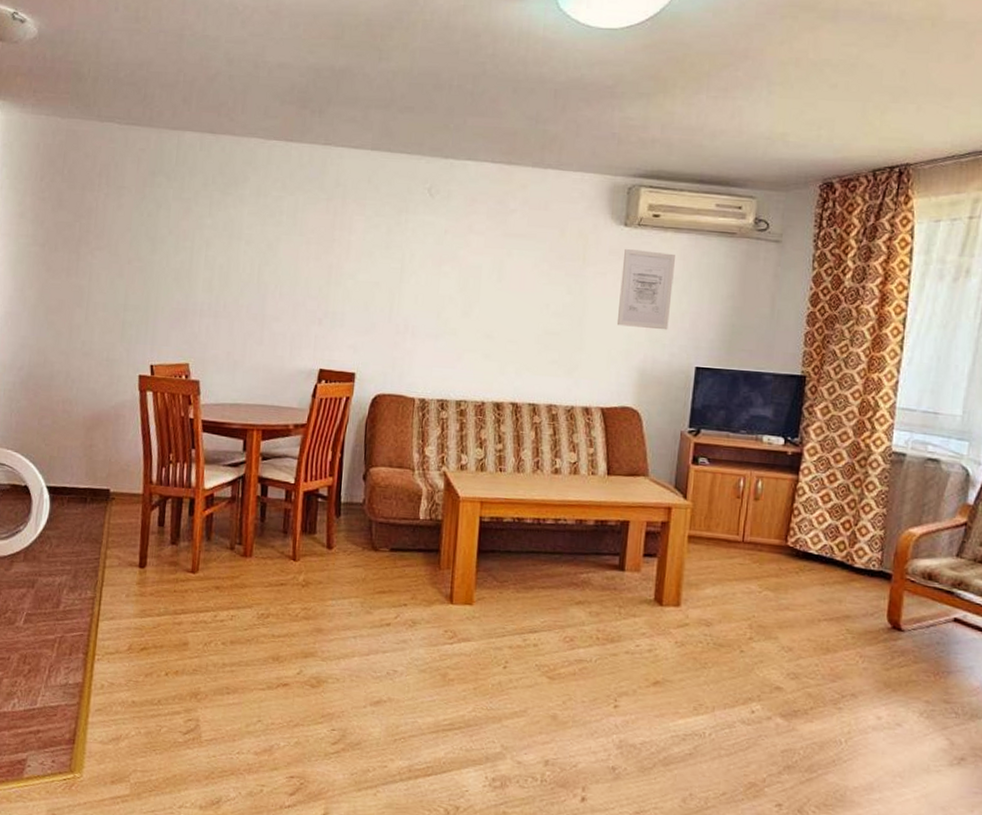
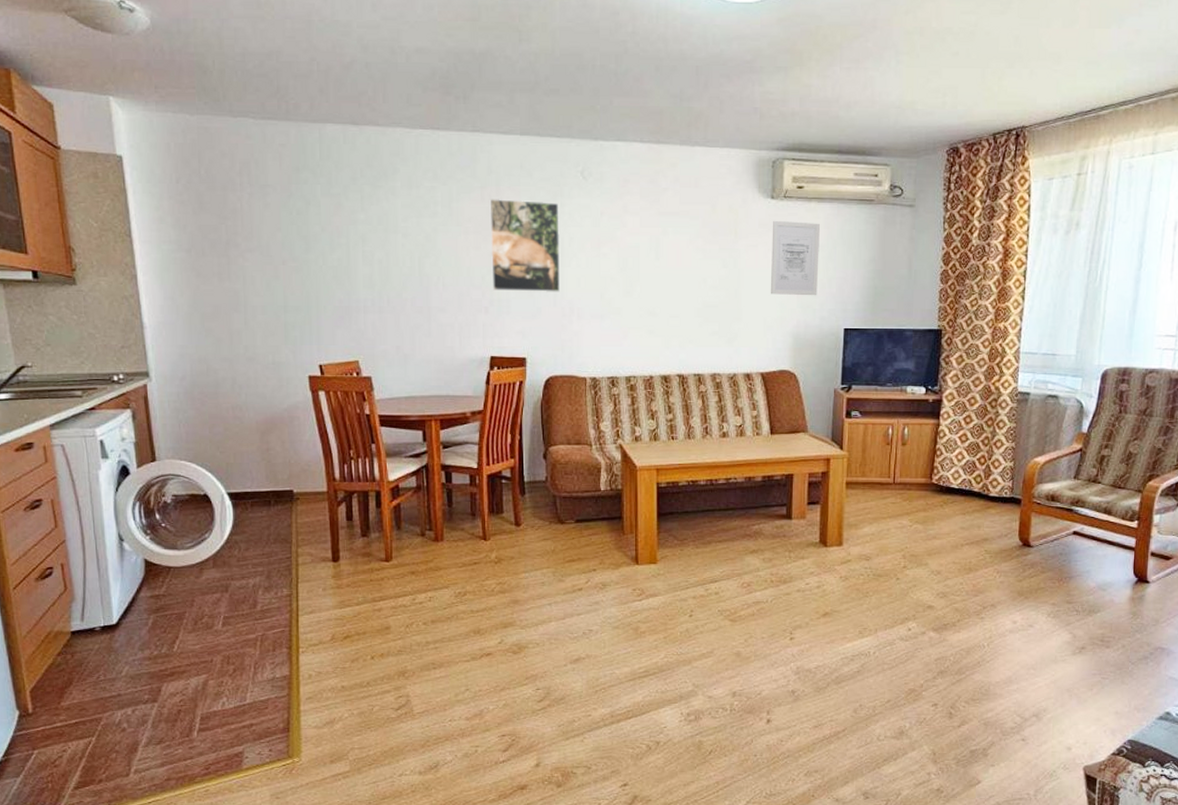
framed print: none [328,211,404,308] -> present [489,199,561,292]

